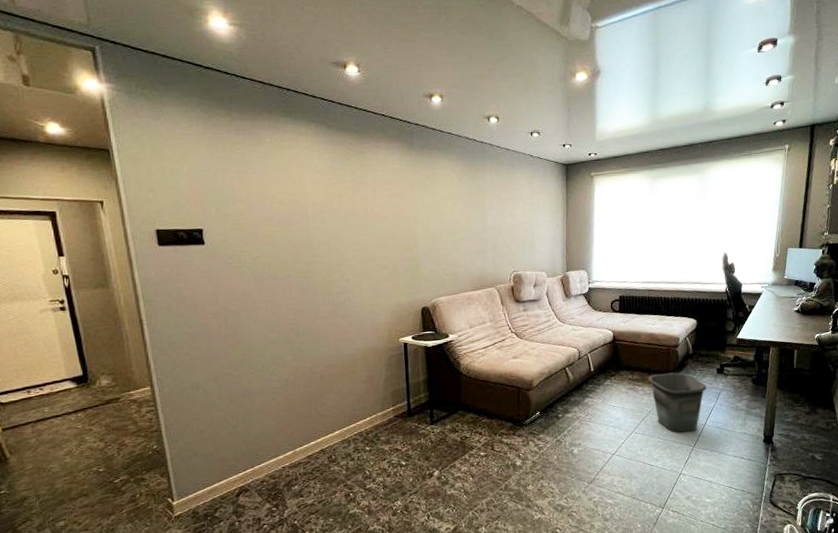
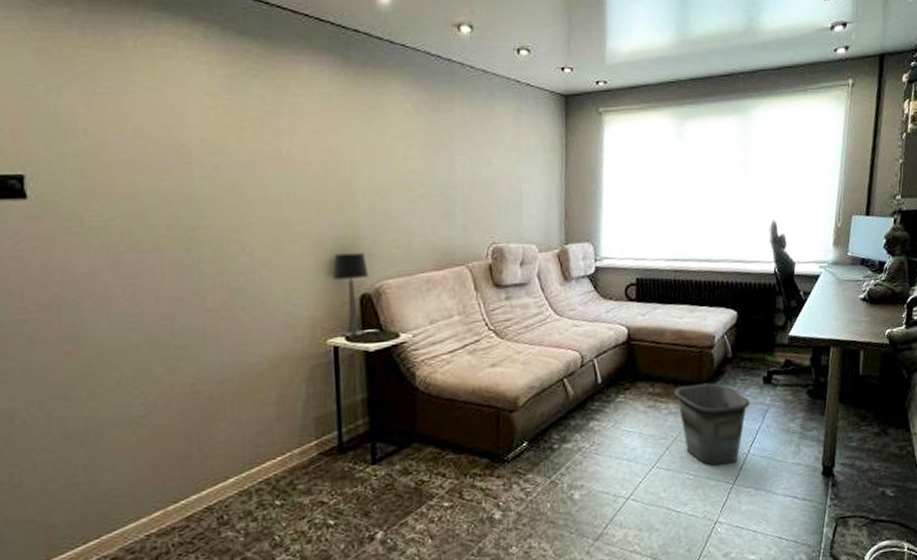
table lamp: none [402,278,427,337] -> present [332,252,369,337]

